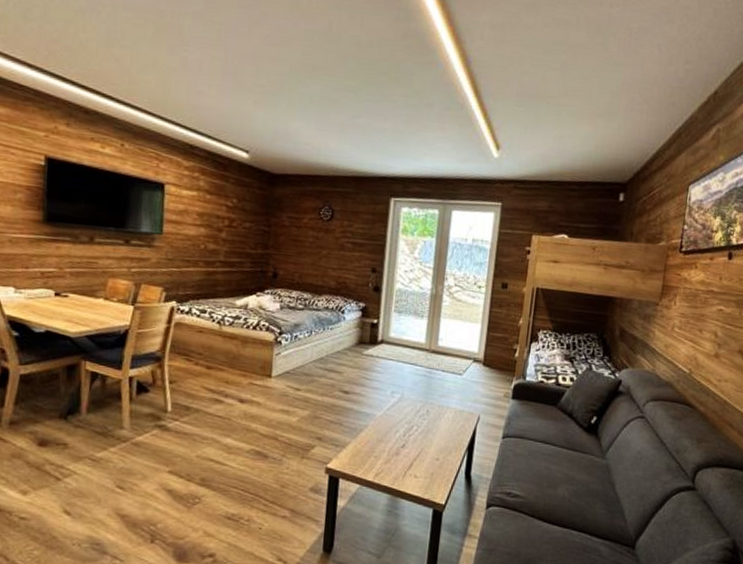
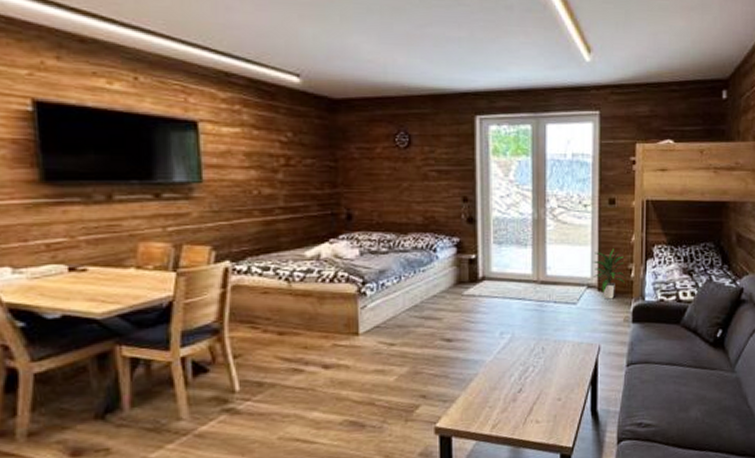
indoor plant: none [480,329,512,375] -> present [592,249,628,300]

